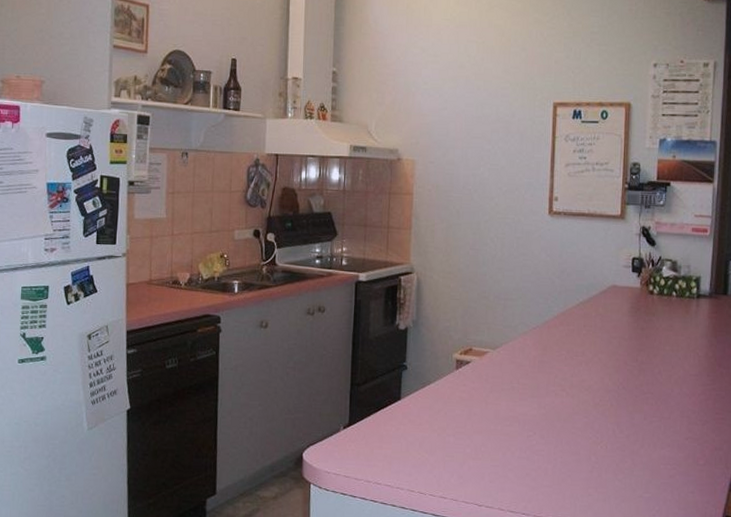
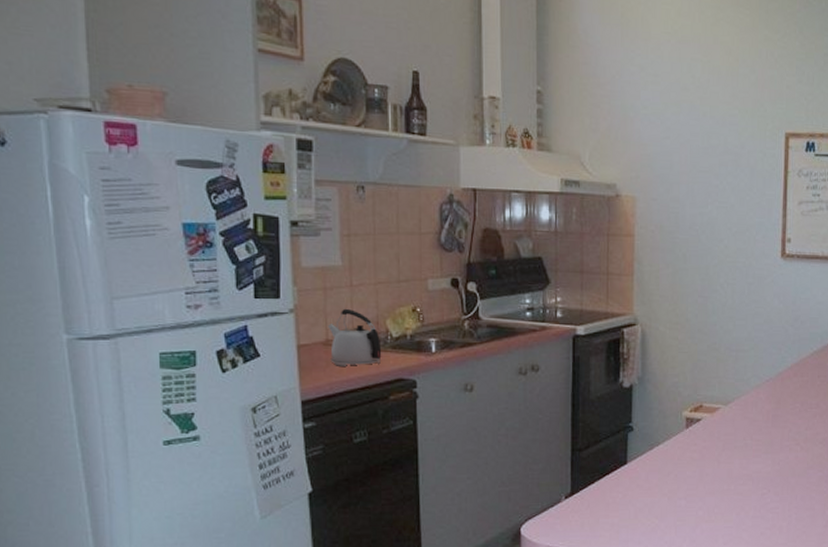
kettle: none [151,253,194,303] -> present [327,308,382,366]

